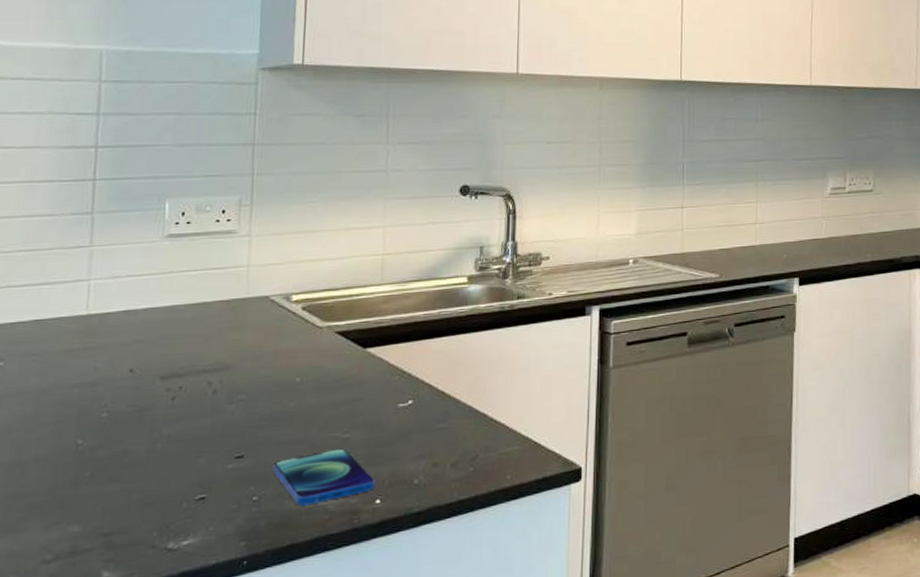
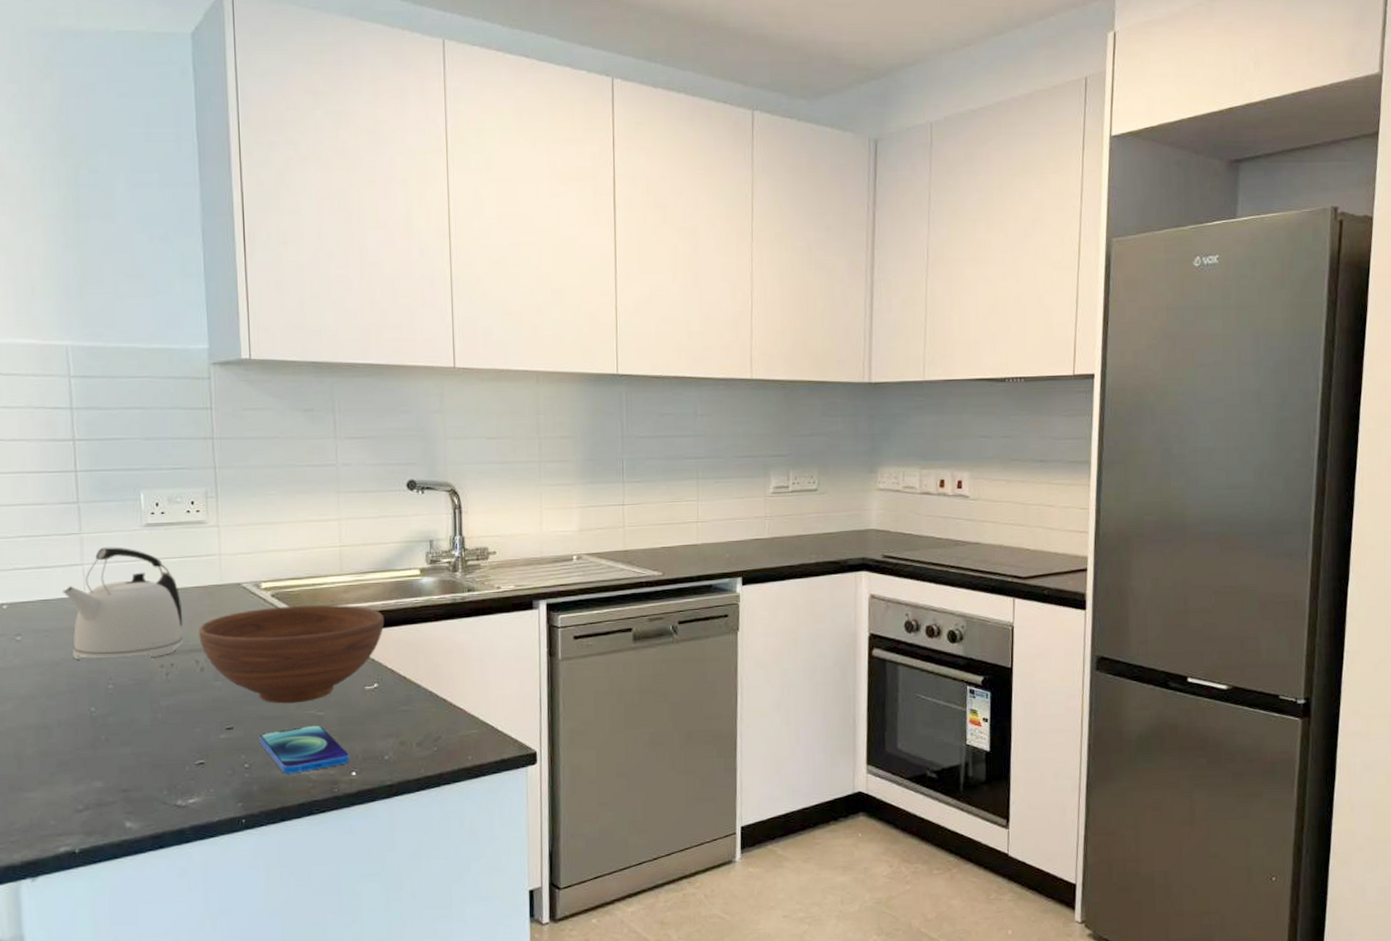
kettle: none [60,260,199,386] -> present [62,547,184,660]
bowl: none [215,316,426,427] -> present [199,604,385,704]

